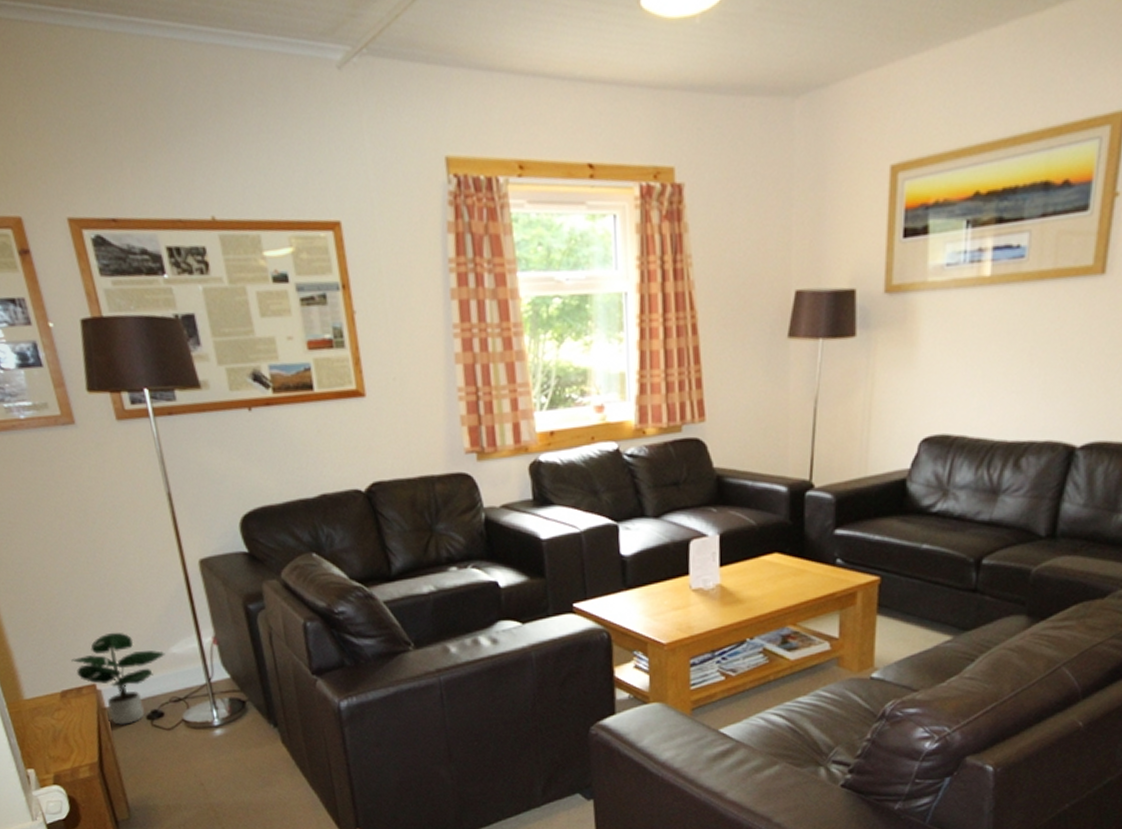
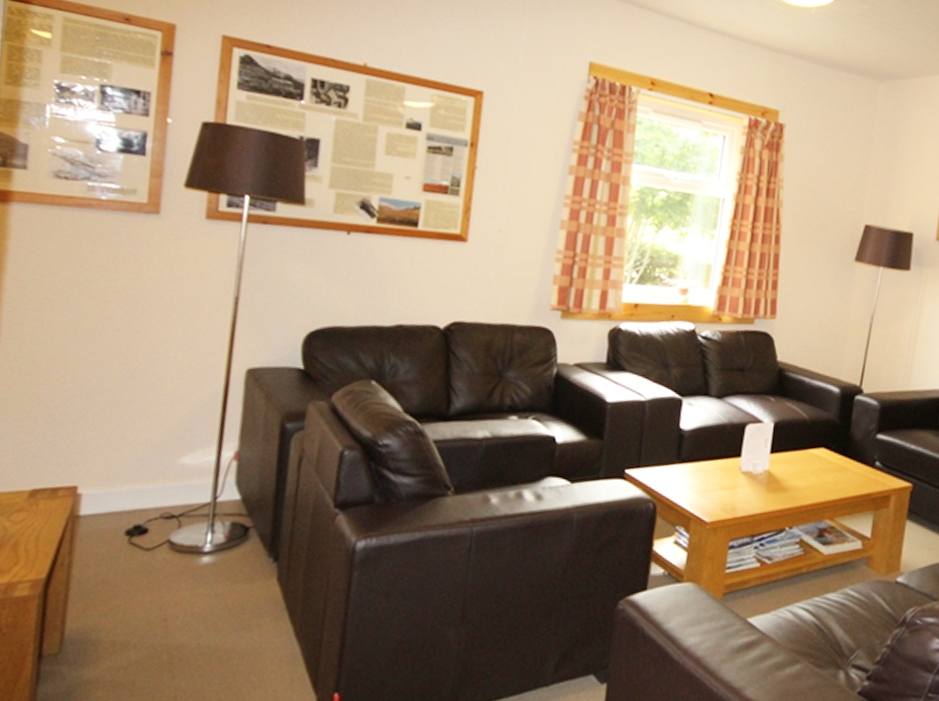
potted plant: present [71,632,165,725] -> none [58,431,174,538]

